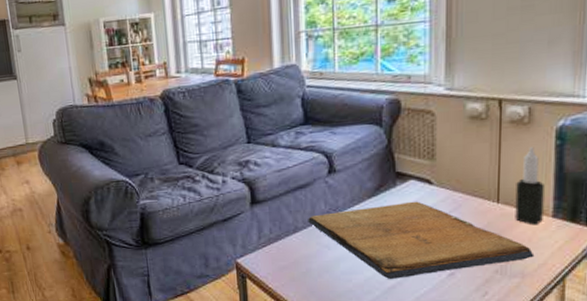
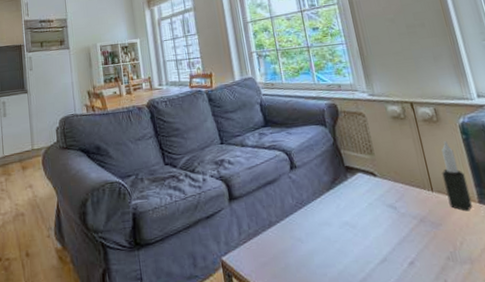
religious icon: present [308,201,535,279] -> none [279,192,476,271]

